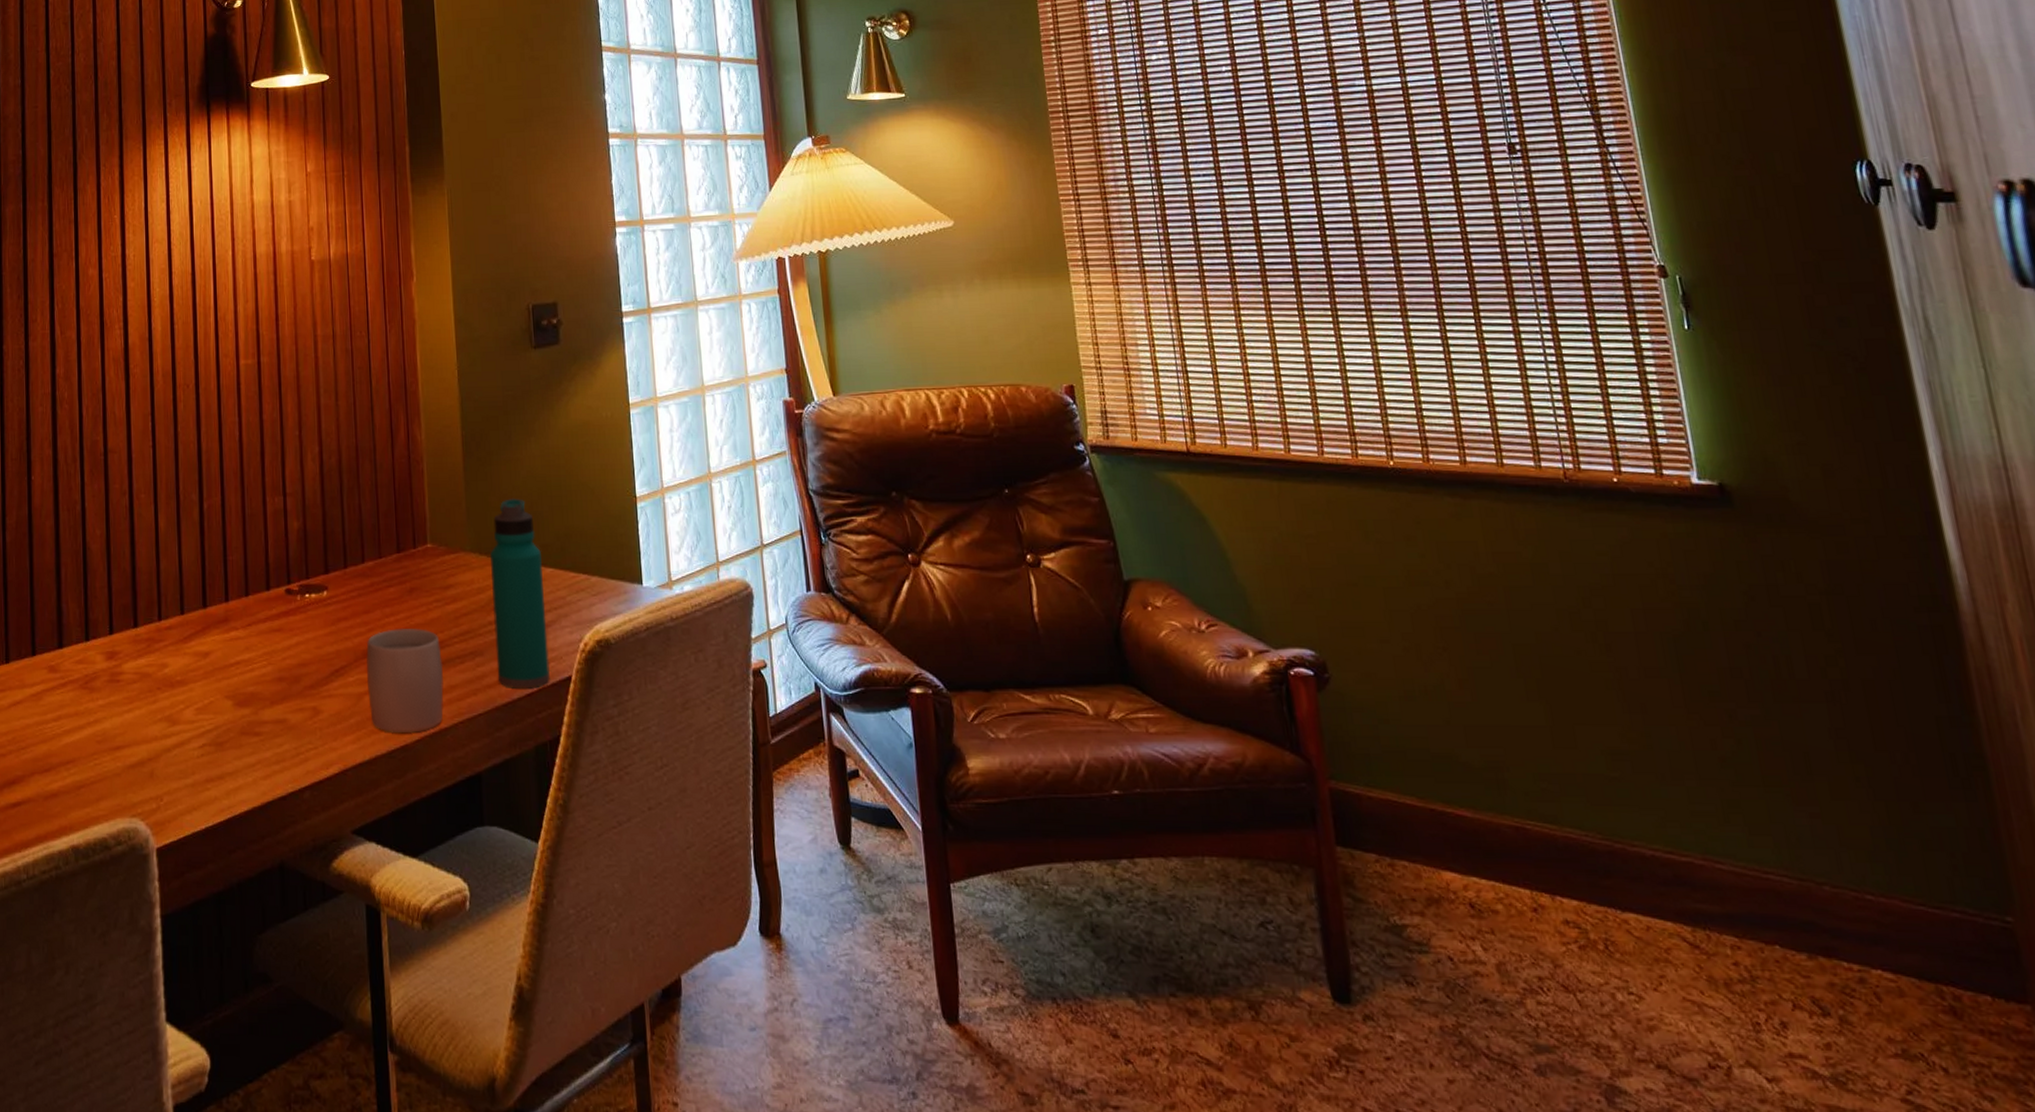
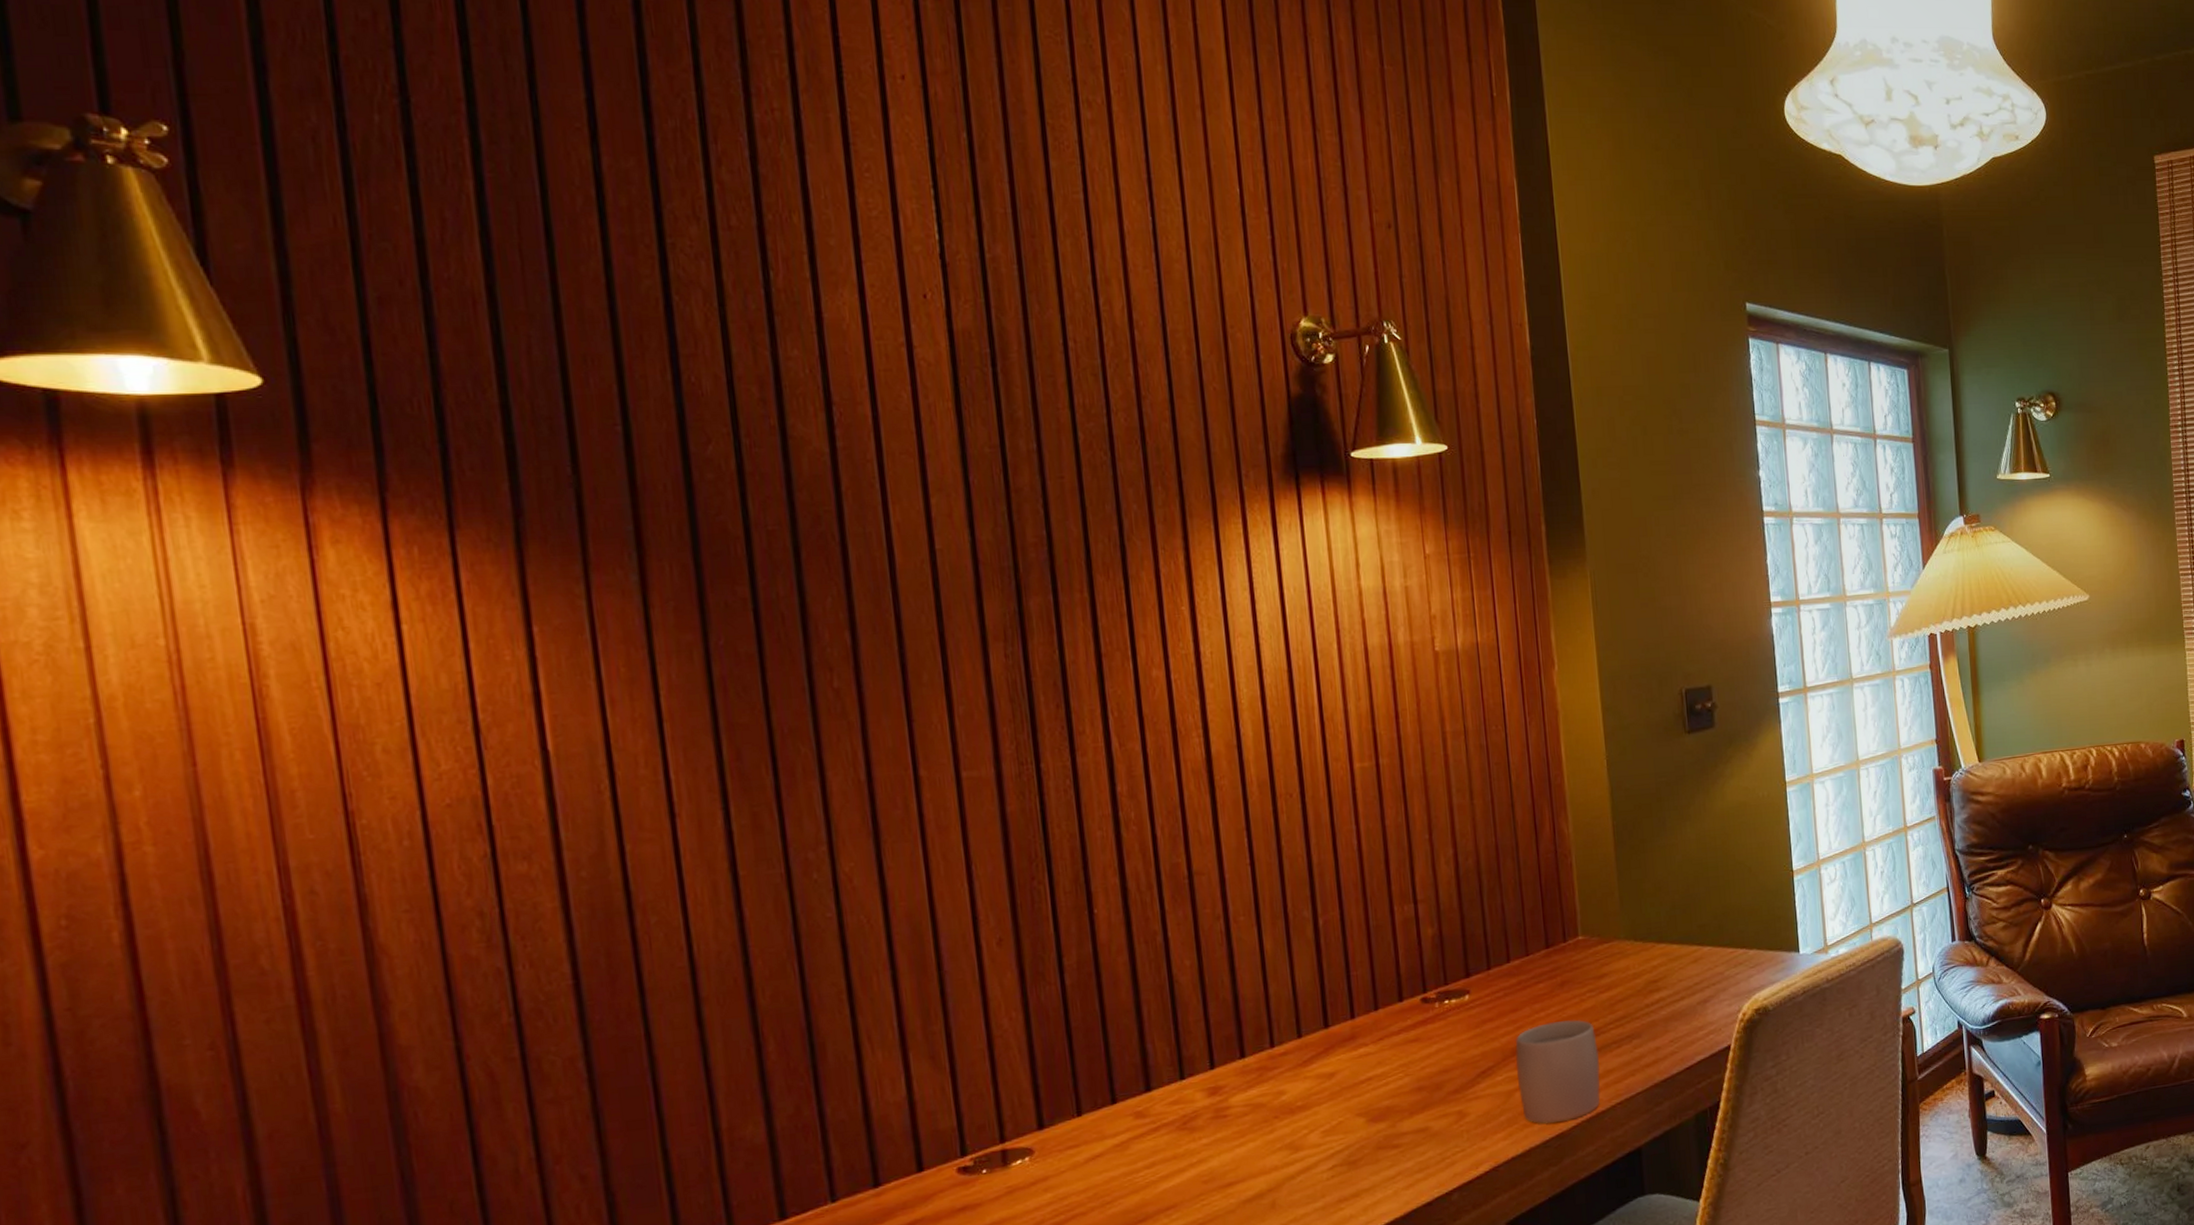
water bottle: present [490,498,550,689] -> none [1646,883,1709,1064]

